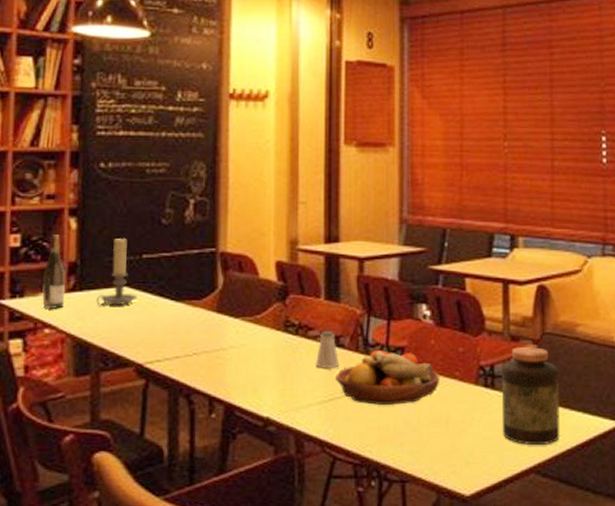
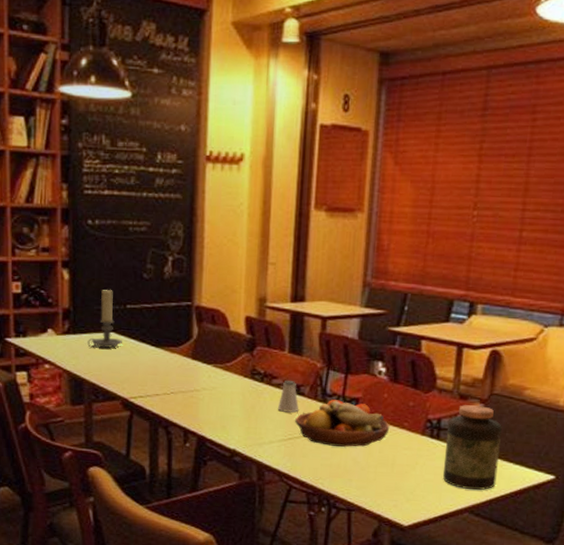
wine bottle: present [42,234,66,309] -> none [42,283,61,348]

